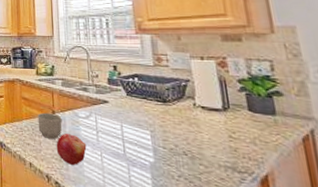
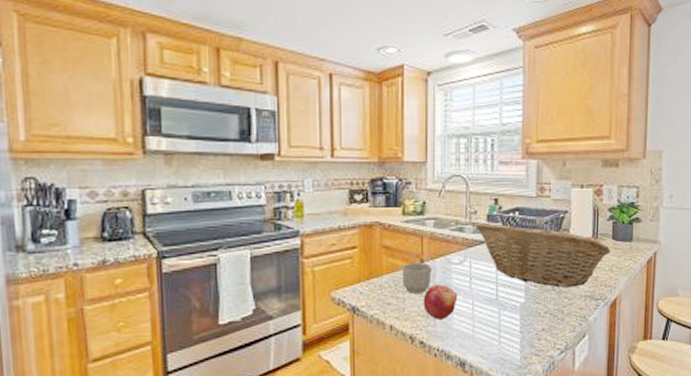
fruit basket: none [98,85,250,155] -> present [476,222,612,288]

